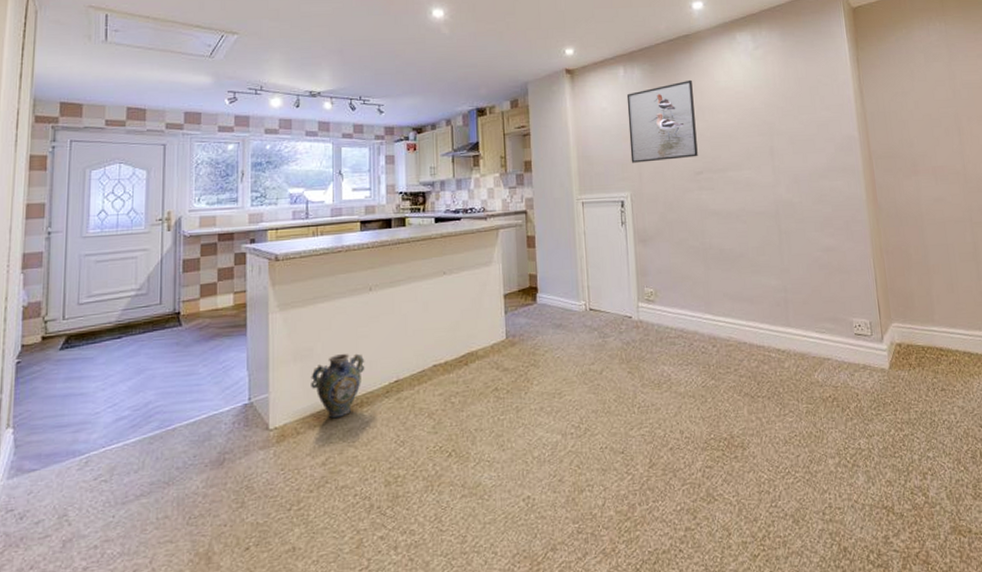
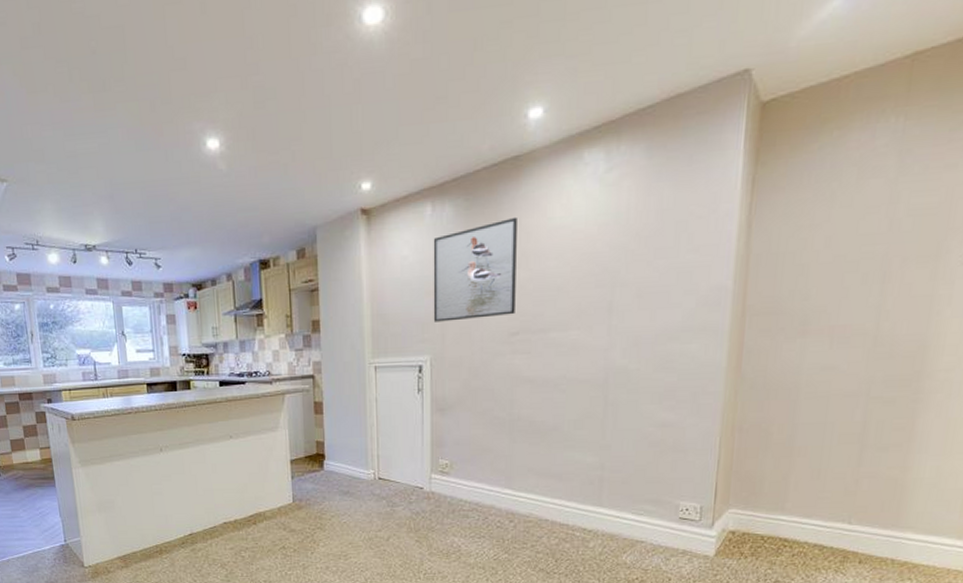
ceramic jug: present [311,353,365,419] -> none [114,507,162,562]

